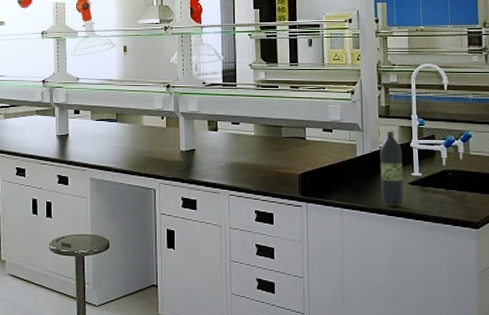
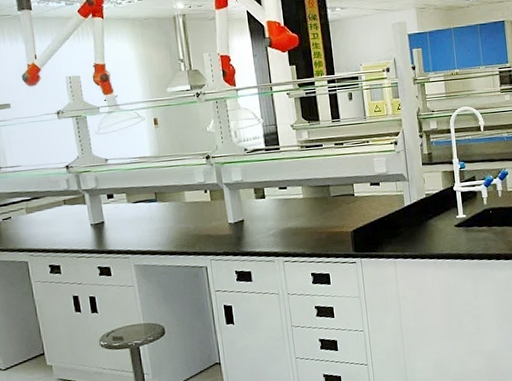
plastic bottle: present [379,130,404,207] -> none [426,176,451,250]

